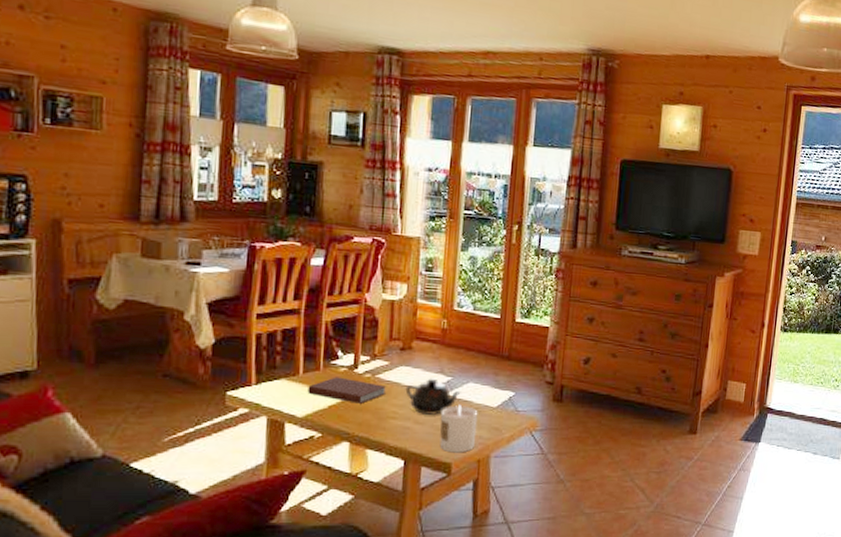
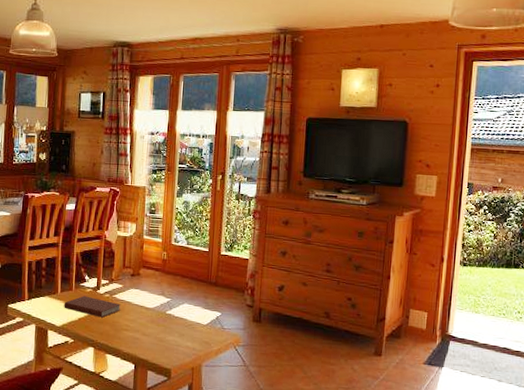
teapot: present [405,378,461,415] -> none [135,299,178,329]
candle: present [439,404,478,453] -> none [161,321,192,361]

